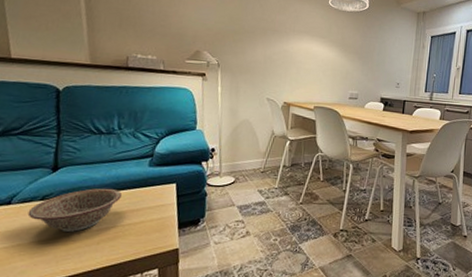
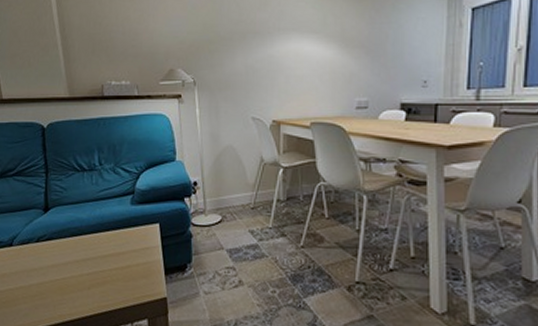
decorative bowl: present [27,188,123,233] -> none [26,229,108,276]

